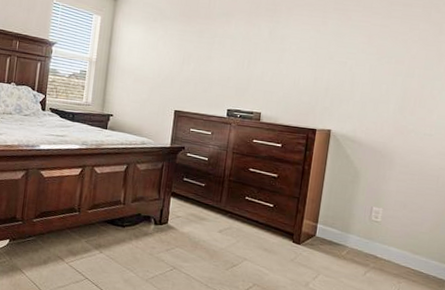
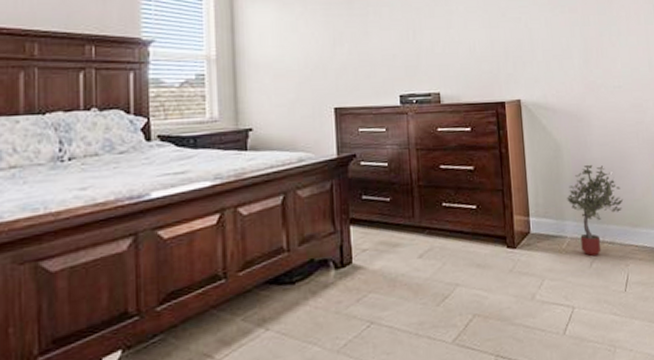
potted tree: none [355,194,410,268] -> present [567,165,624,257]

